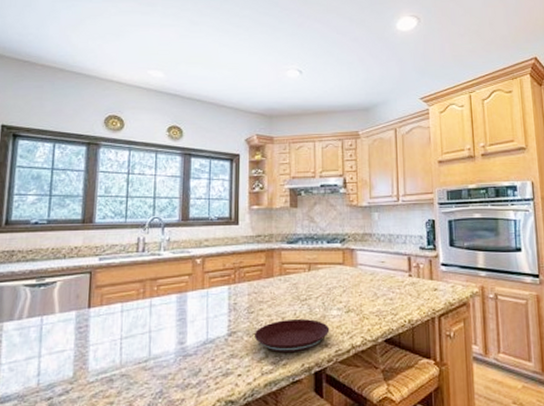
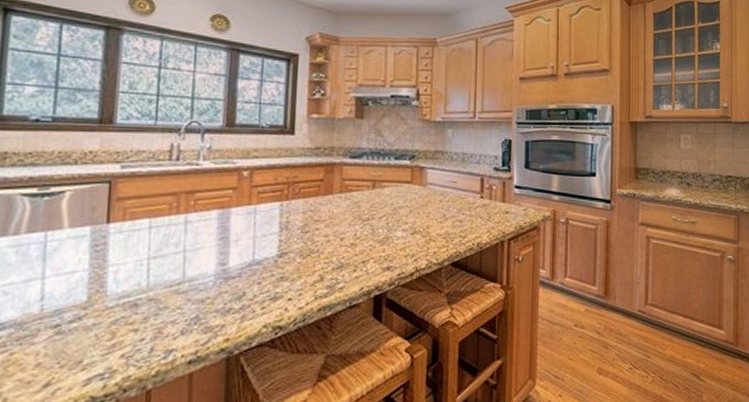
plate: present [254,319,330,353] -> none [308,240,393,276]

